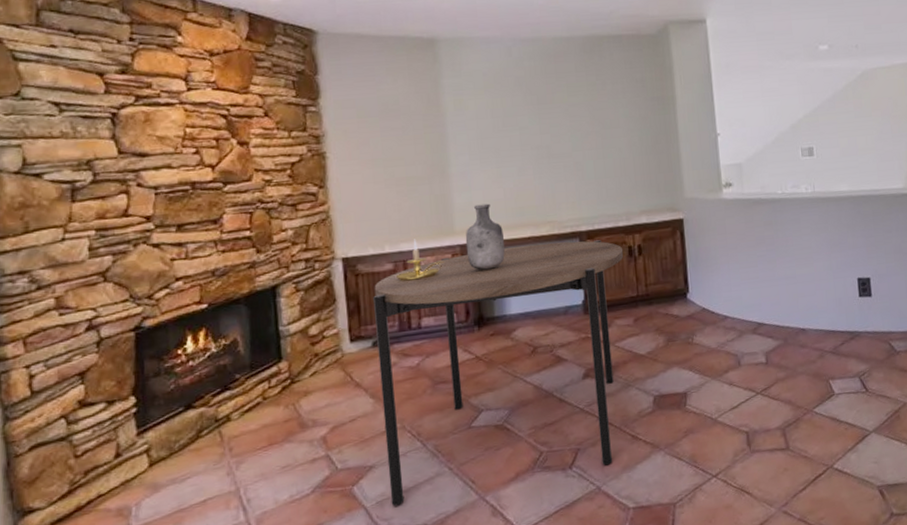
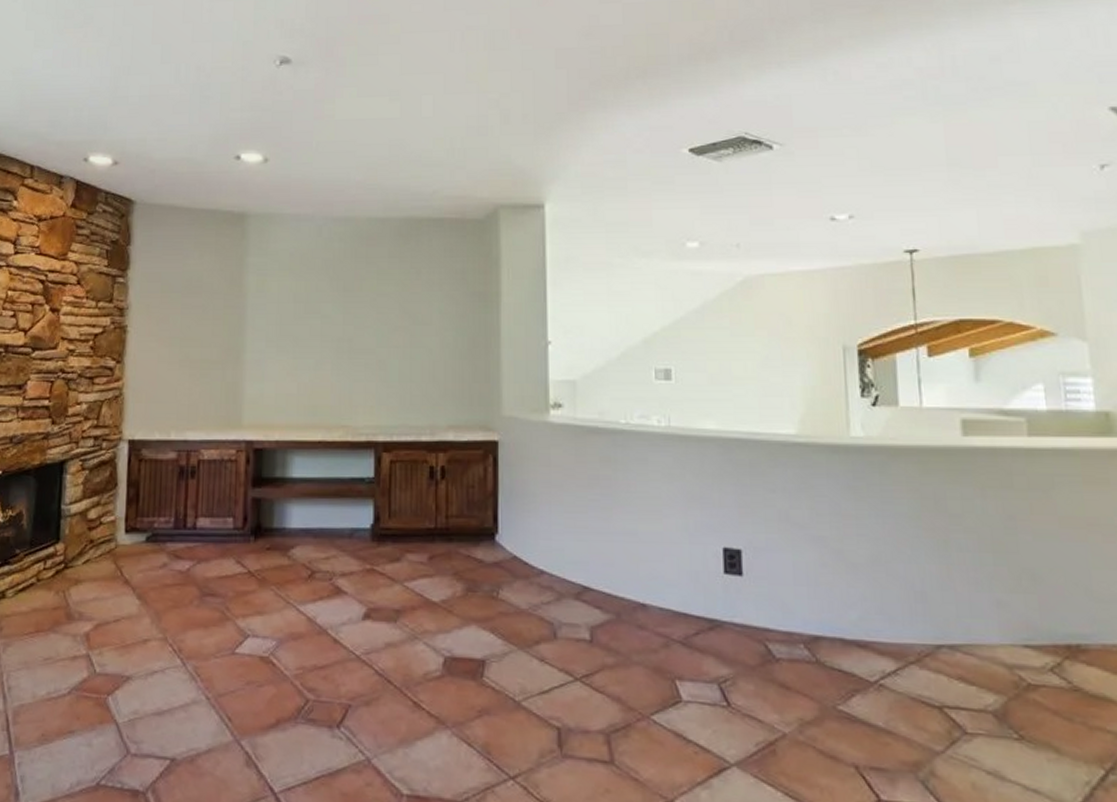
dining table: present [373,240,624,506] -> none [143,450,424,733]
candle holder: present [395,239,444,281] -> none [177,428,228,474]
vase: present [465,203,505,270] -> none [251,397,292,472]

